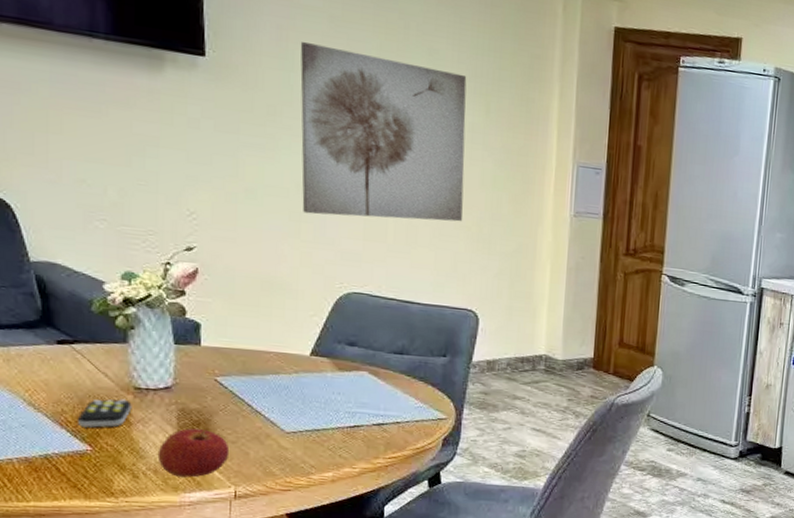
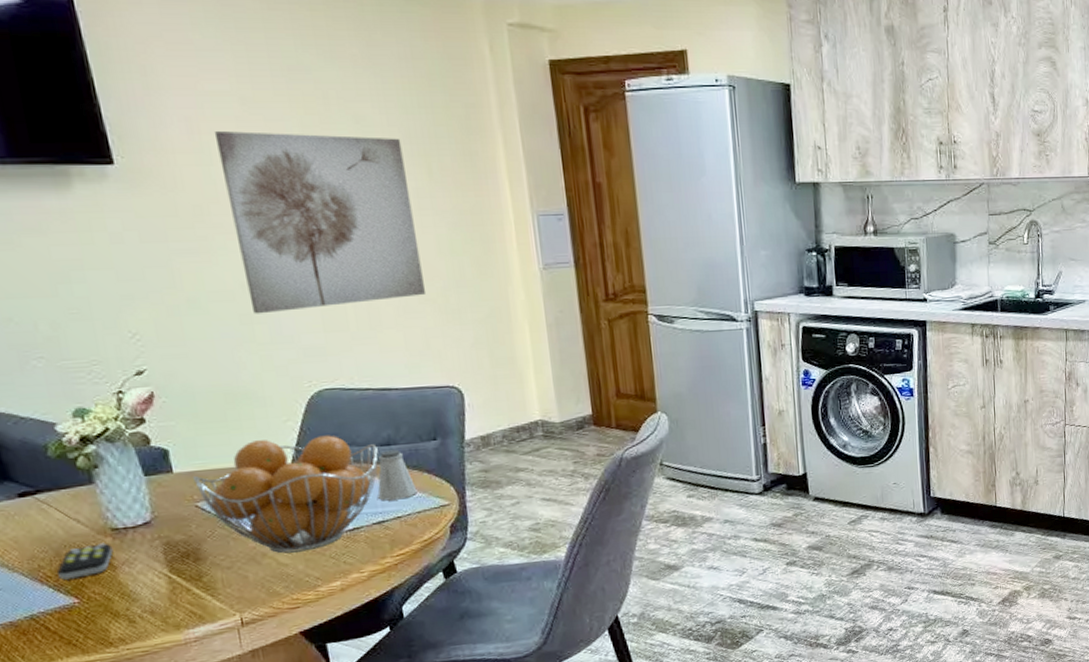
apple: present [157,428,230,478] -> none [150,560,227,614]
fruit basket: none [218,329,391,439] -> present [193,435,379,553]
saltshaker: none [382,358,419,407] -> present [377,449,417,501]

